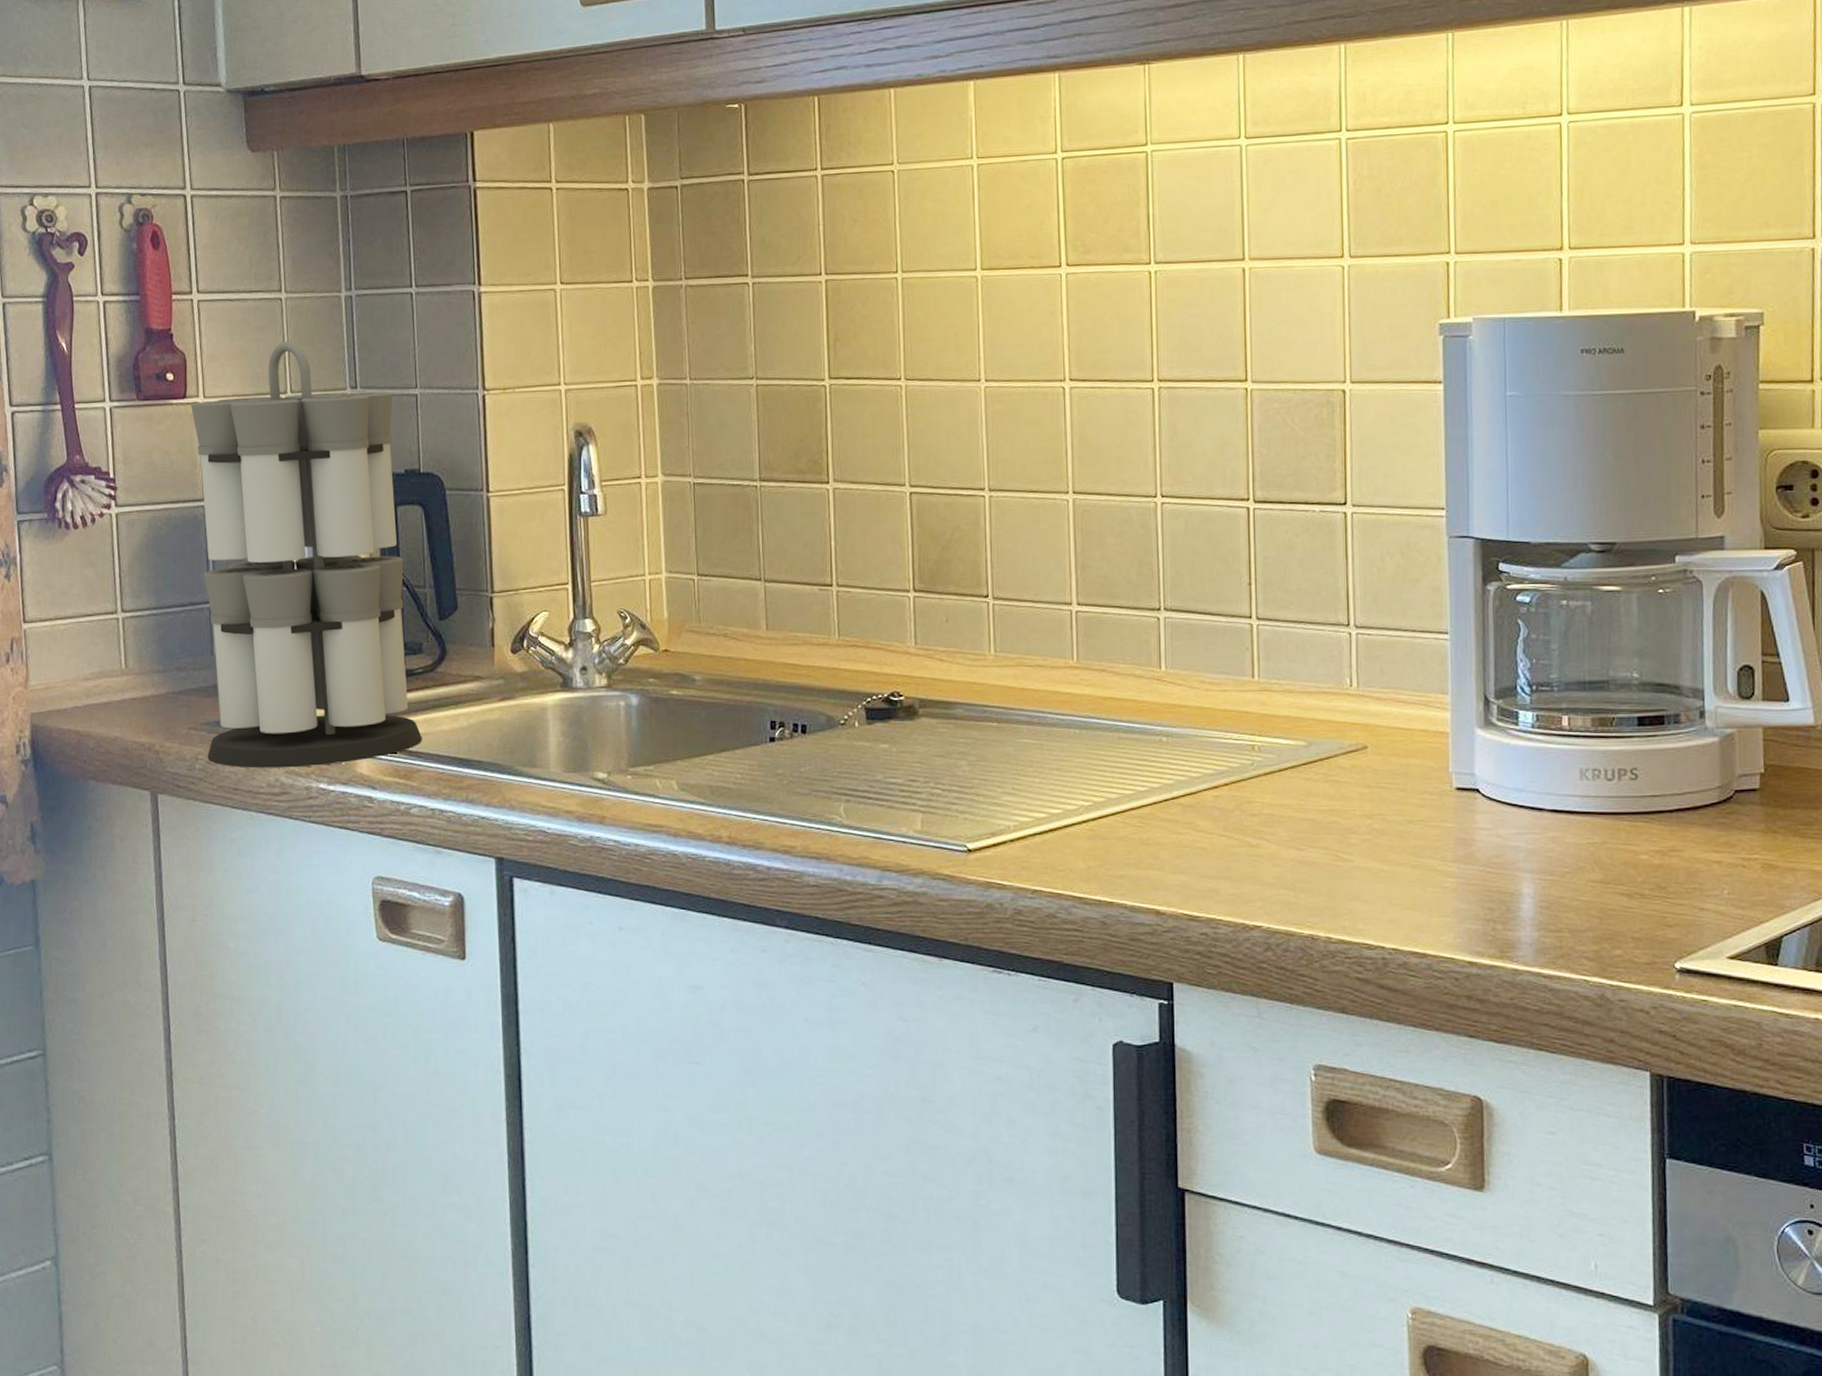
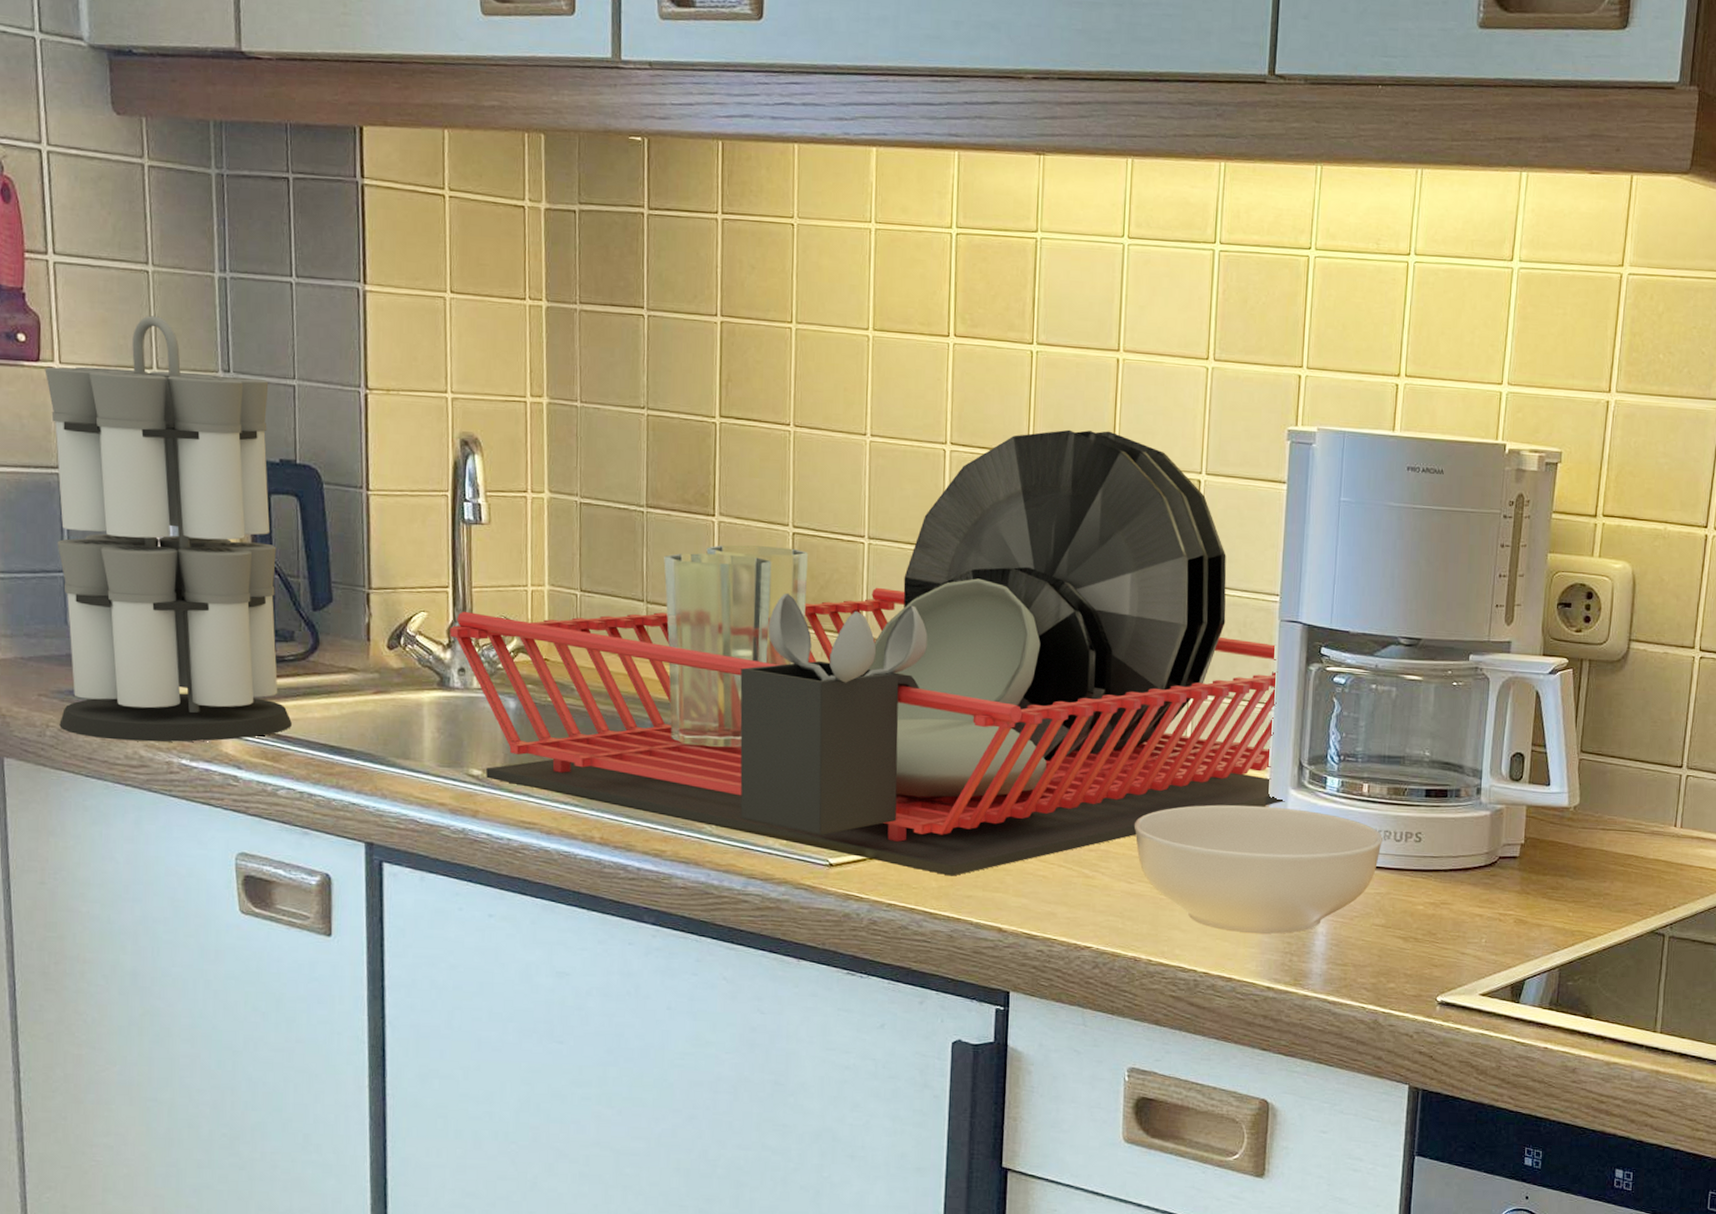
dish rack: none [571,347,1472,855] -> present [450,429,1285,876]
bowl: none [1299,750,1593,899] -> present [1134,805,1384,934]

